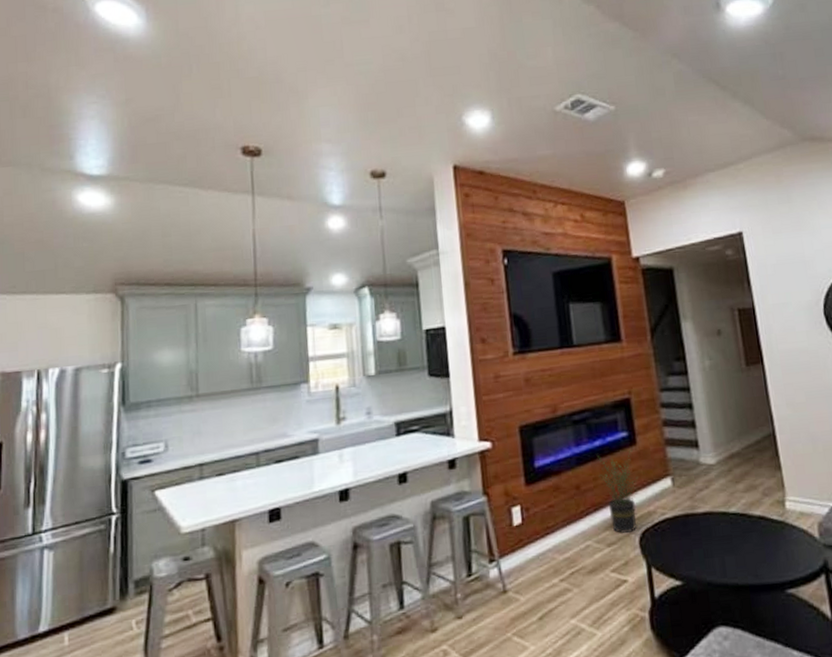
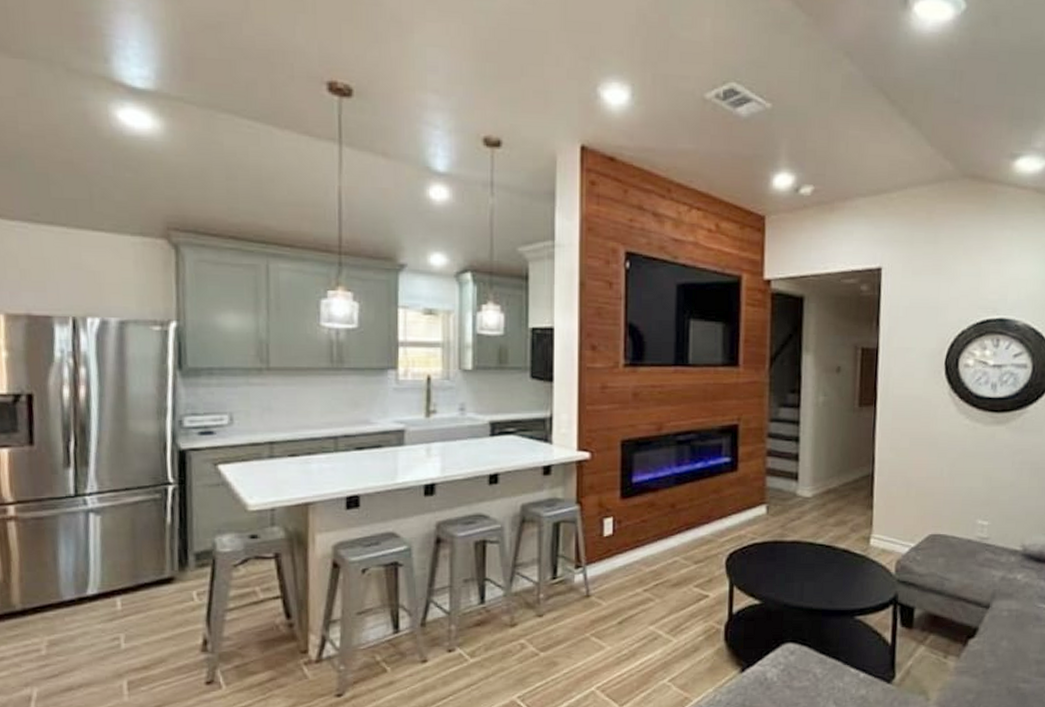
potted plant: present [597,449,637,534] -> none [695,475,733,554]

